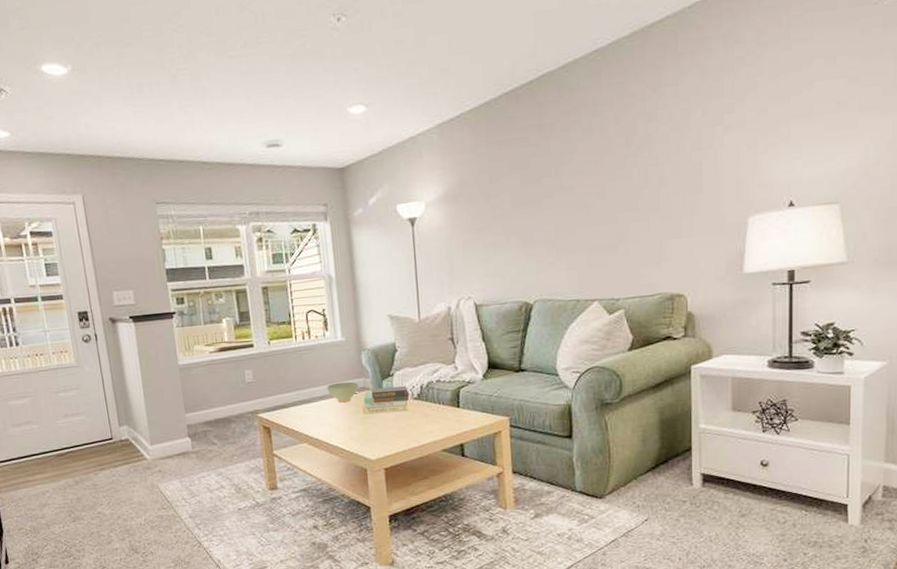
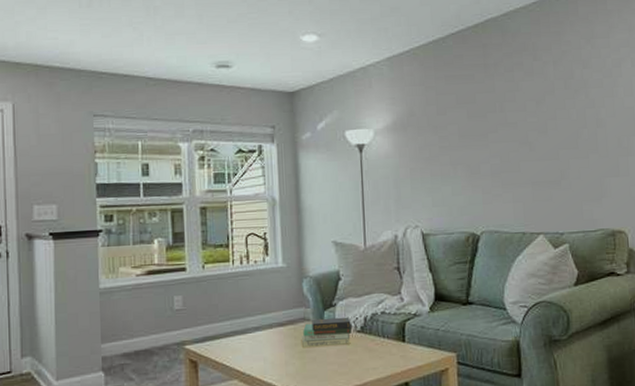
bowl: present [326,381,359,403] -> none [263,311,298,335]

